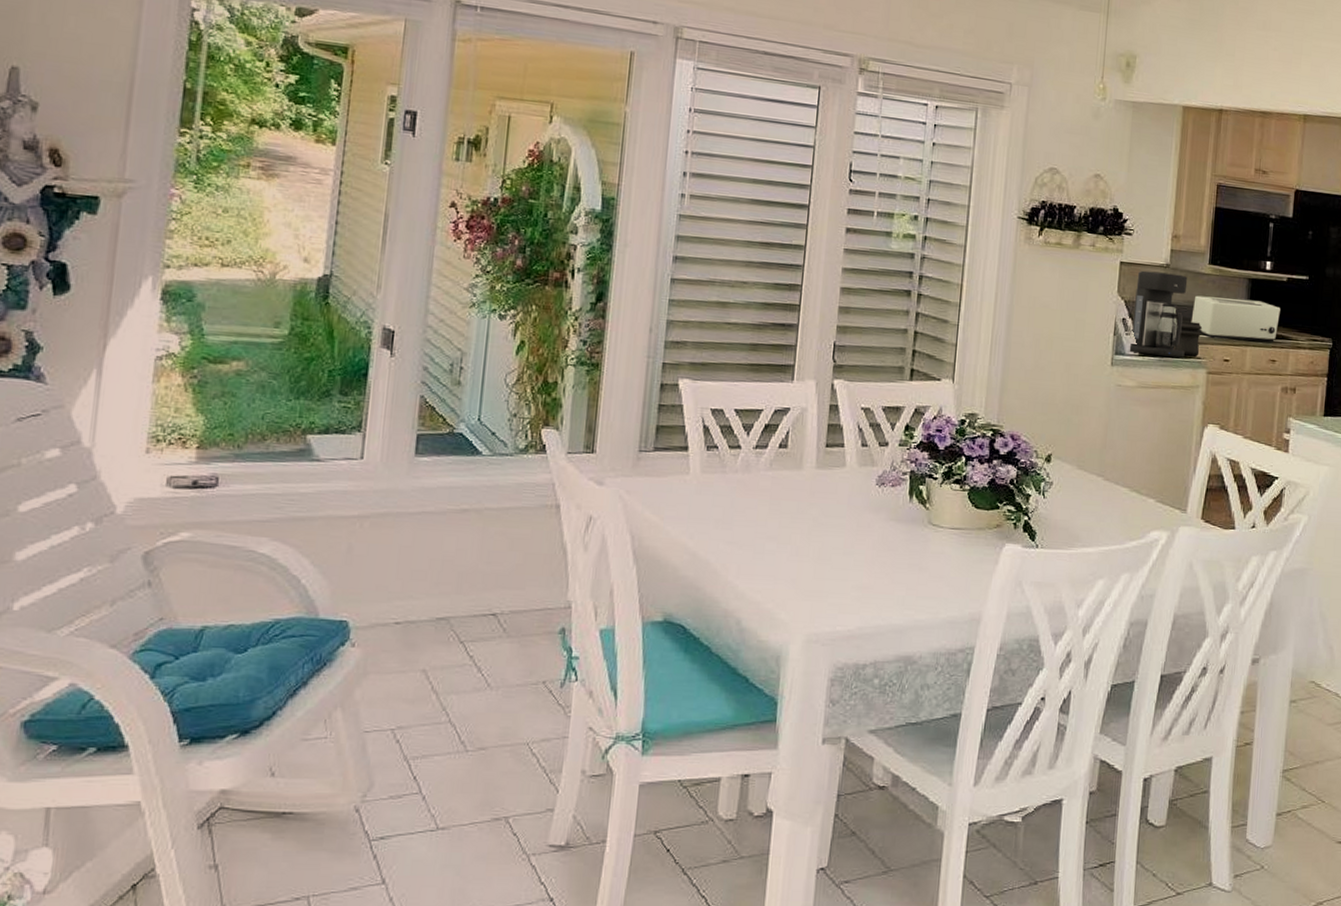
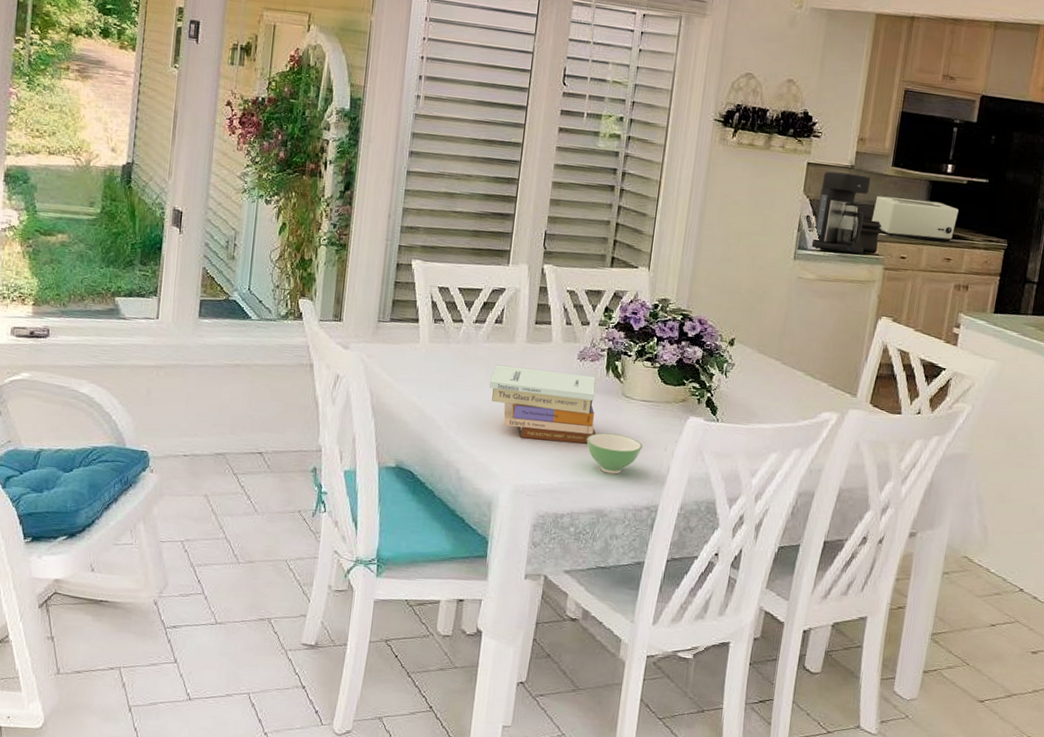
books: none [773,495,901,581] -> present [489,364,597,444]
bowl: none [889,567,954,614] -> present [586,433,643,475]

